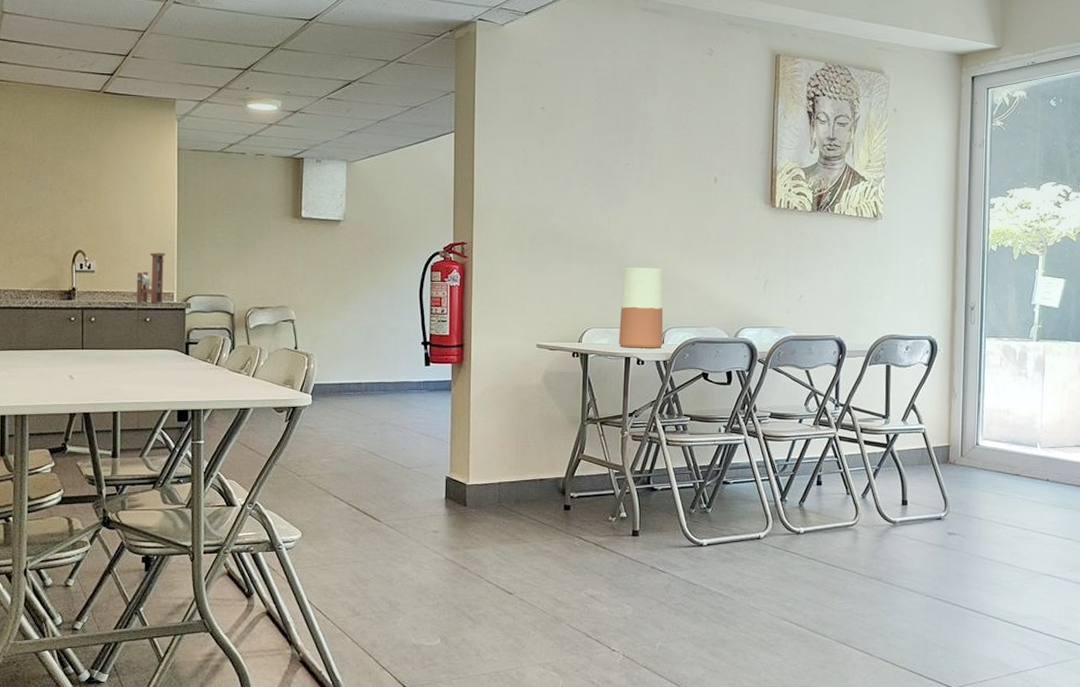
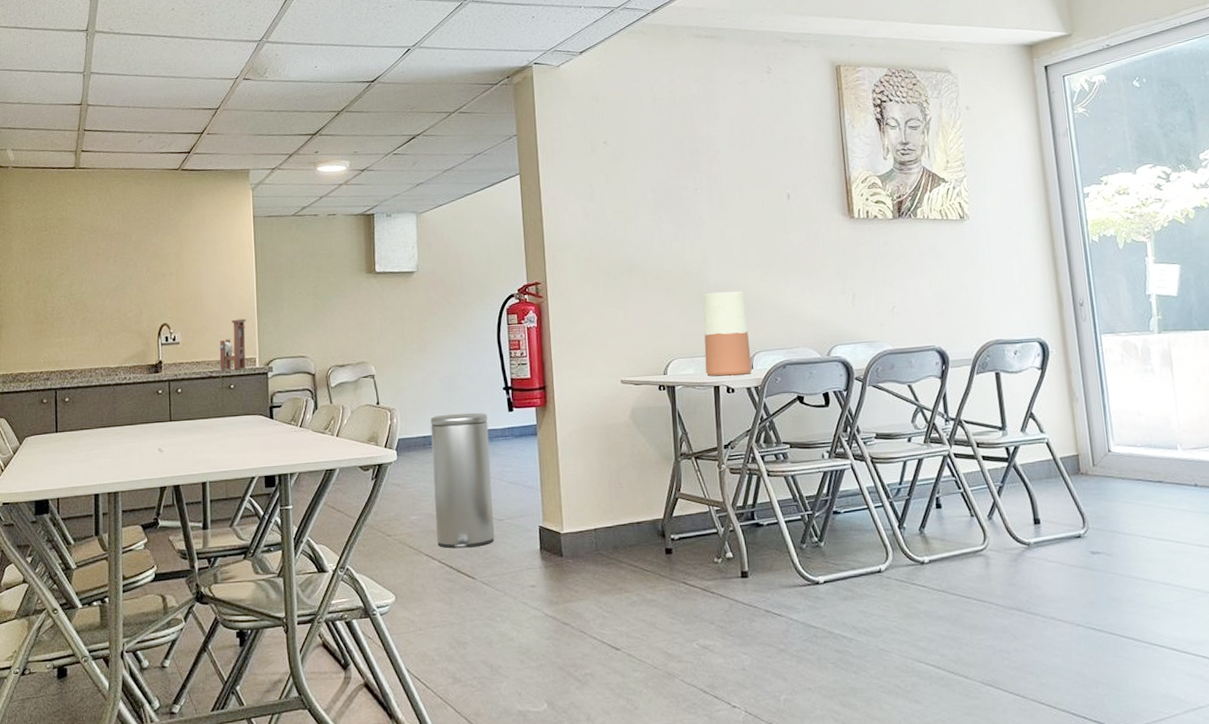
pedal bin: none [346,364,404,492] -> present [430,412,494,549]

